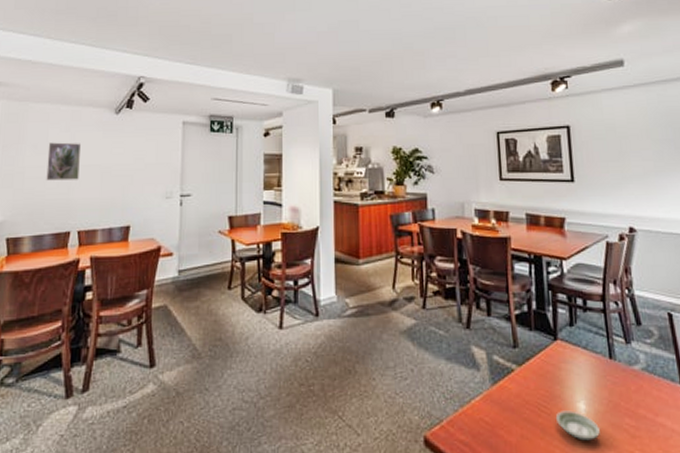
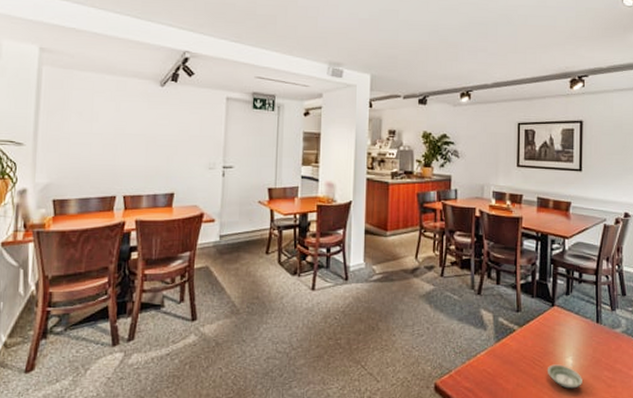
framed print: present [46,142,82,181] -> none [92,110,127,148]

